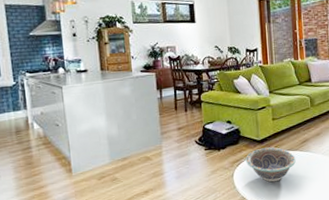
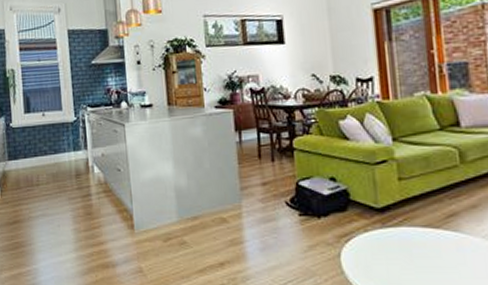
decorative bowl: present [245,147,296,182] -> none [357,219,438,272]

